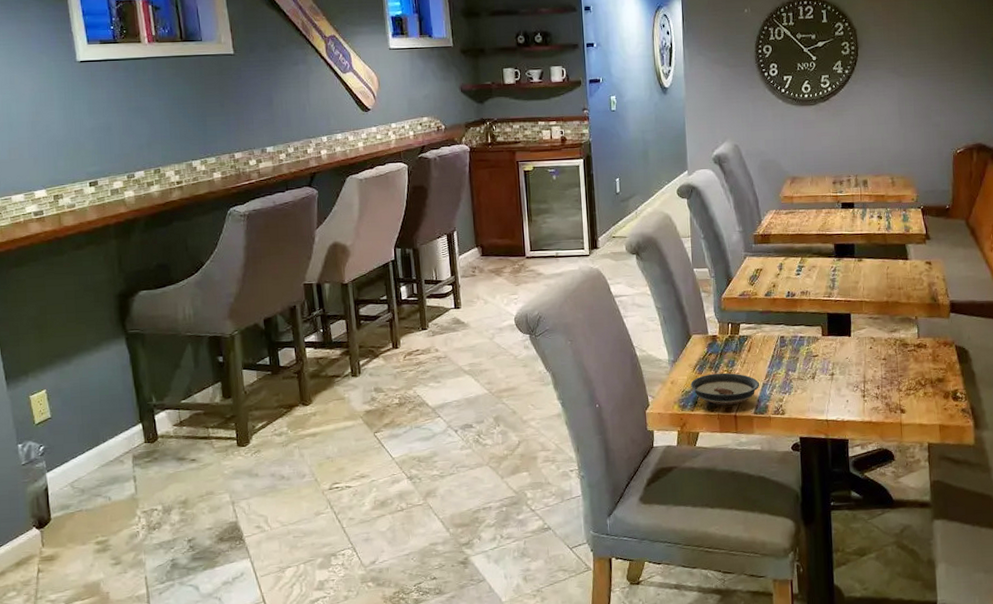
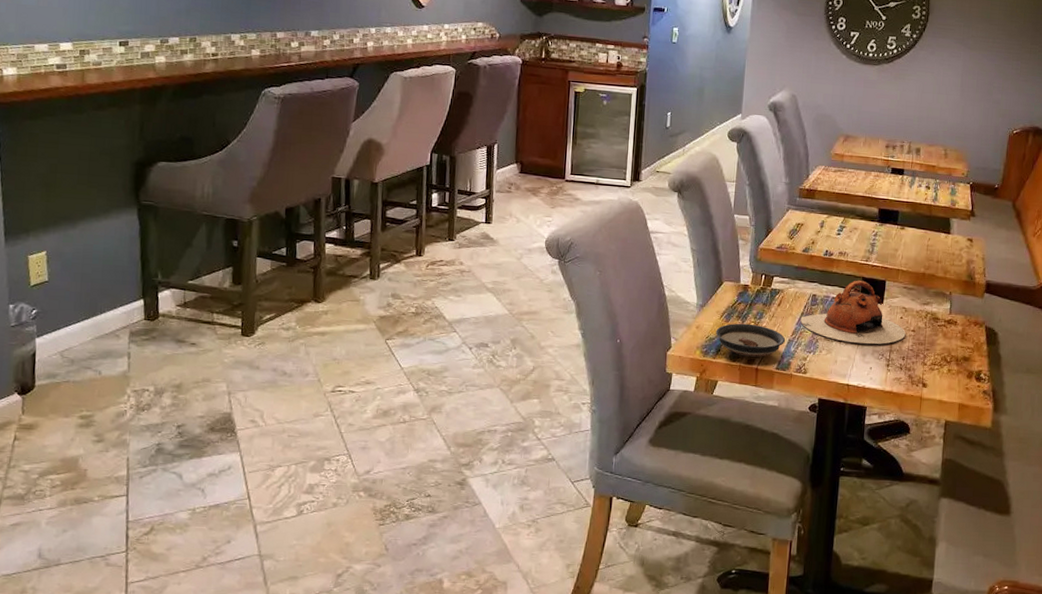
teapot: none [772,316,877,379] -> present [800,280,906,345]

